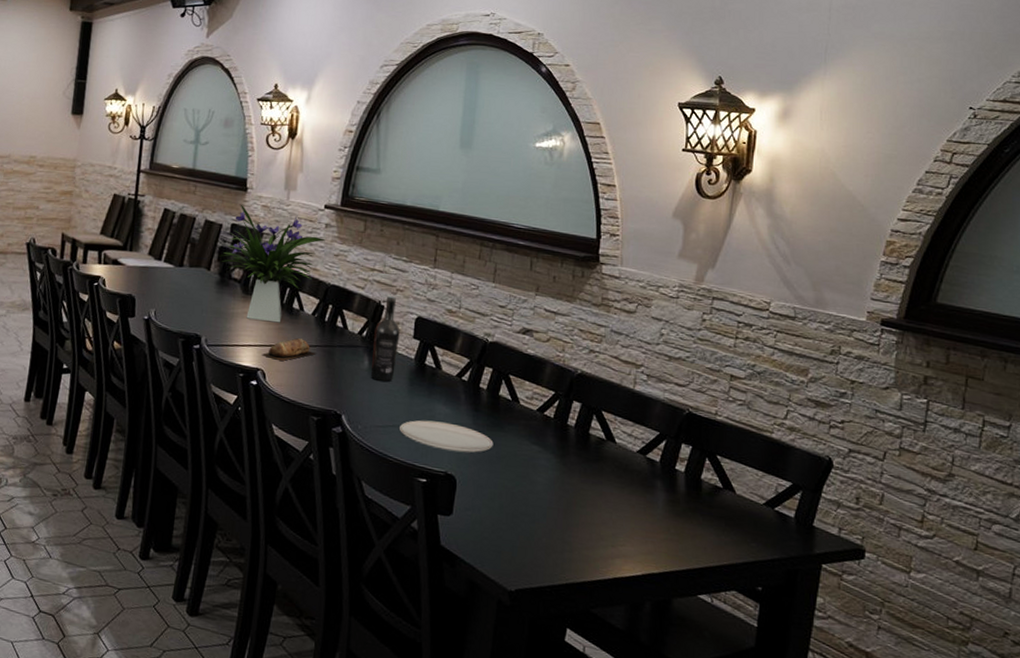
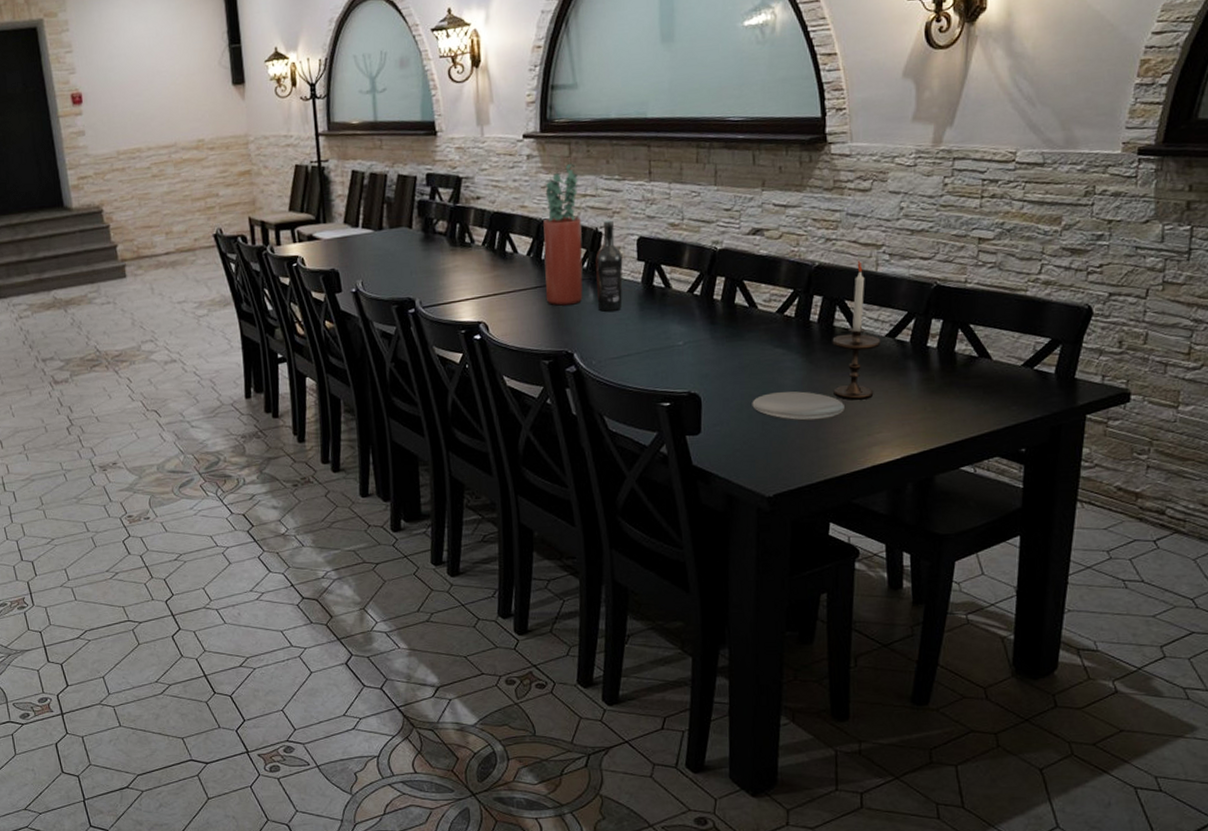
flower arrangement: present [218,205,325,323] -> none [418,151,529,272]
bread loaf: present [262,338,316,361] -> none [482,283,538,310]
vase: none [323,232,369,369] -> present [543,156,583,306]
plate: present [400,420,494,453] -> none [635,341,735,371]
plate: none [504,487,592,523] -> present [752,391,844,422]
candlestick: none [583,375,633,510] -> present [832,260,881,400]

